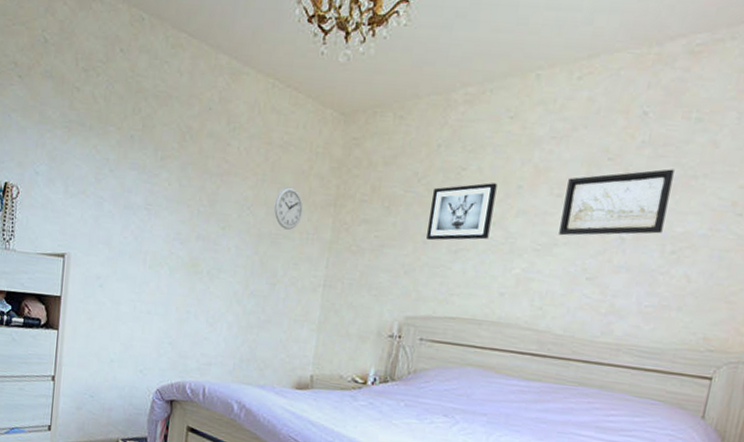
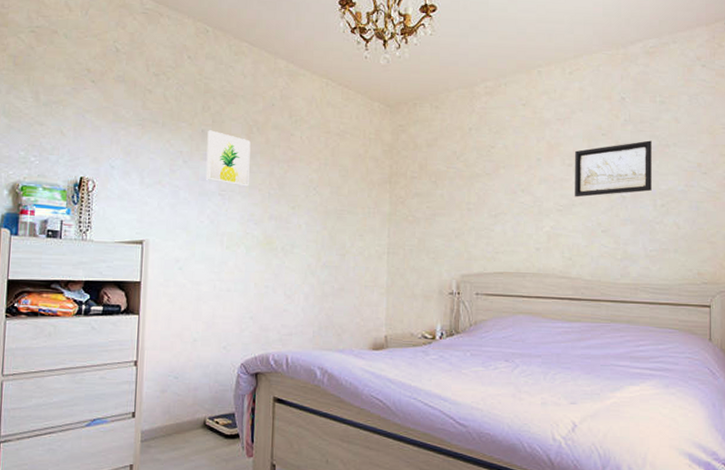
wall art: none [132,136,183,202] -> present [205,130,251,187]
wall clock: present [273,187,303,230] -> none [337,169,363,206]
wall art: present [427,183,498,241] -> none [469,157,521,208]

